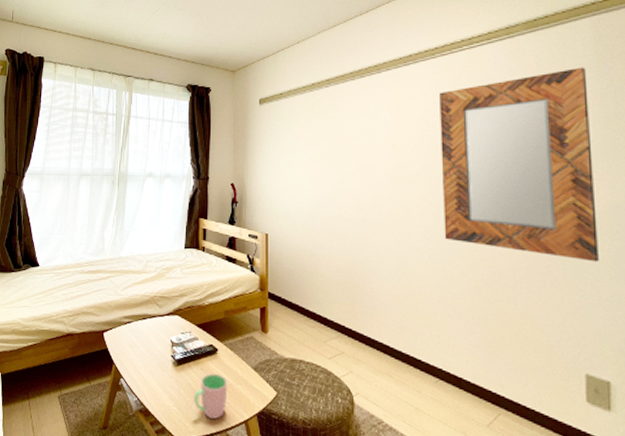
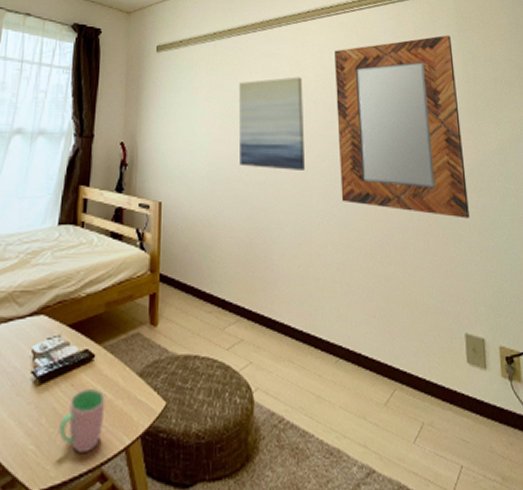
wall art: none [337,121,405,209] -> present [238,77,305,170]

